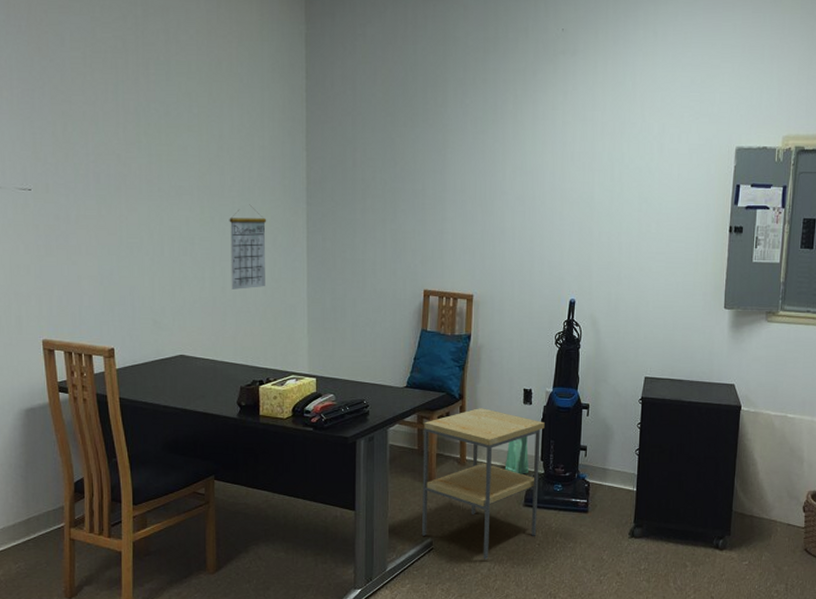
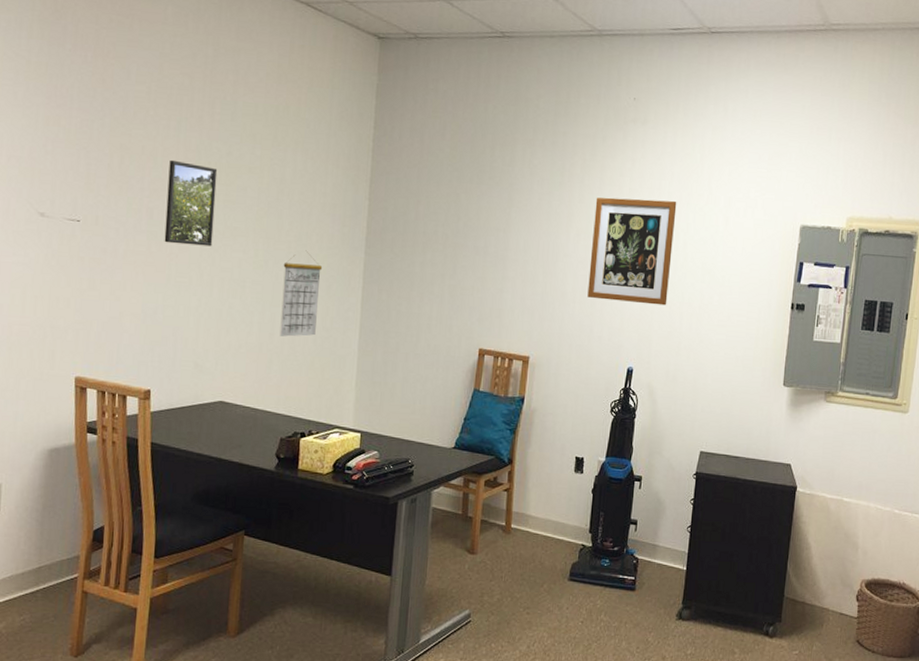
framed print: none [111,123,159,207] -> present [164,159,218,247]
side table: present [421,408,545,560] -> none [459,474,595,636]
vase: present [504,437,529,474] -> none [551,507,577,547]
wall art: none [526,131,611,237] -> present [587,197,677,306]

